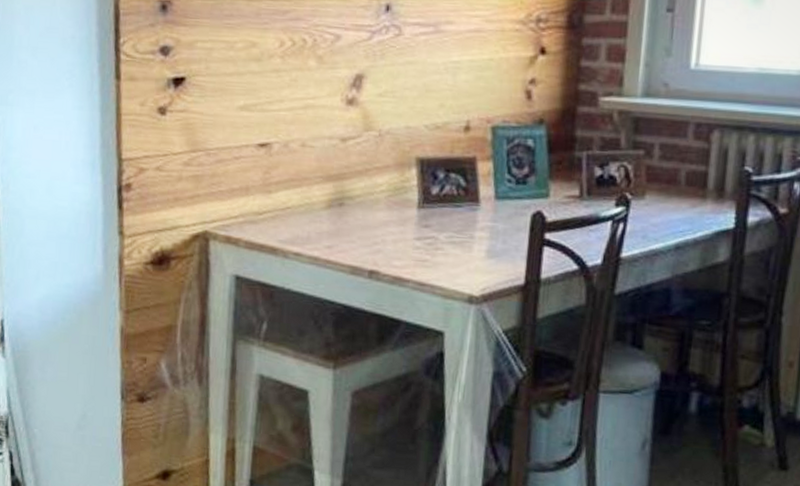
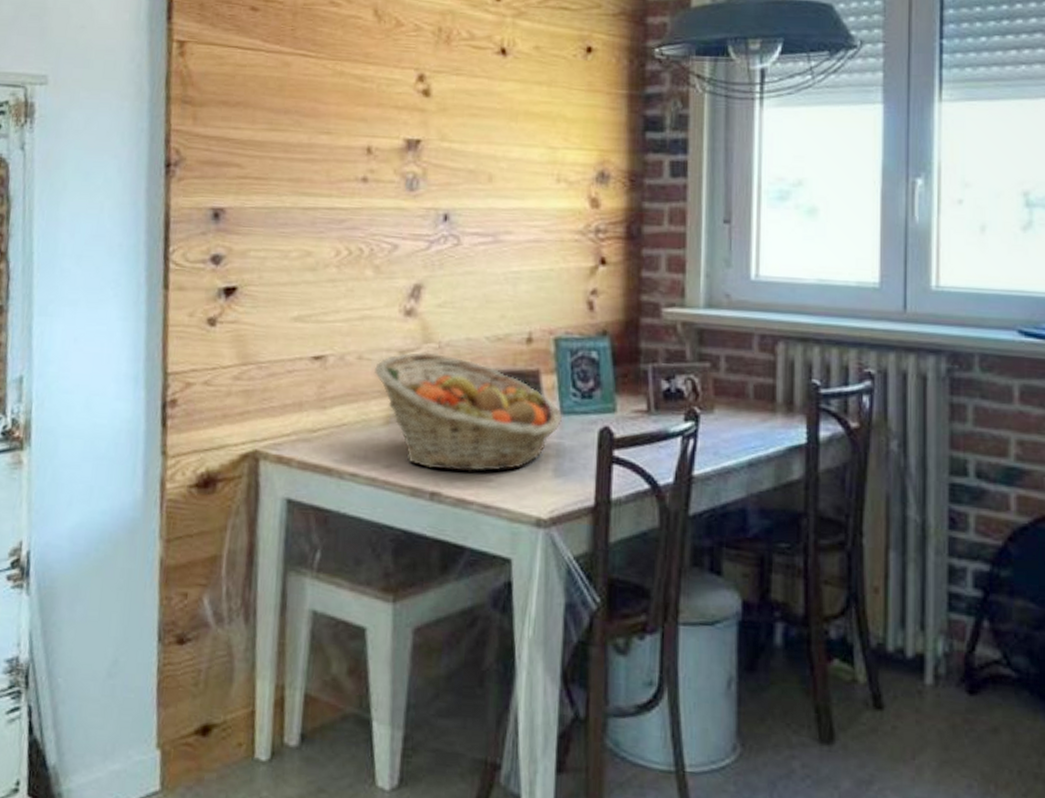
fruit basket: none [317,140,496,253] -> present [375,352,562,472]

